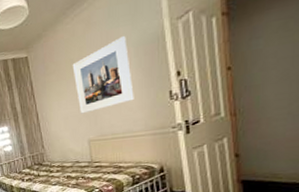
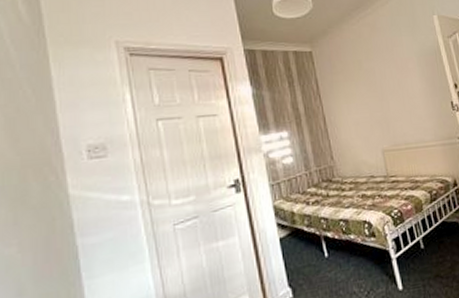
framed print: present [72,36,134,114] -> none [360,45,422,120]

